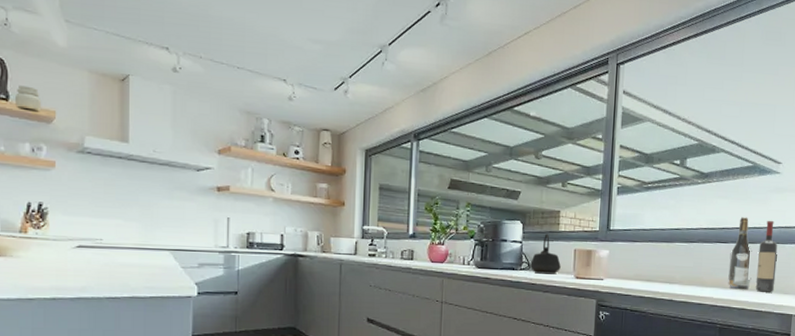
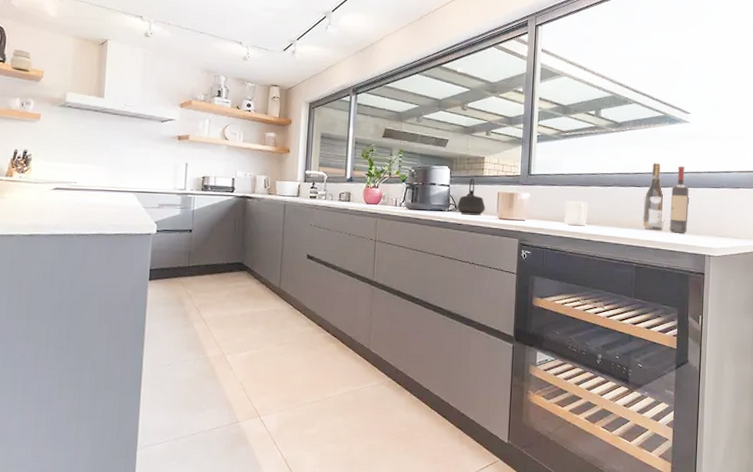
mug: none [644,258,672,285] -> present [563,201,589,226]

